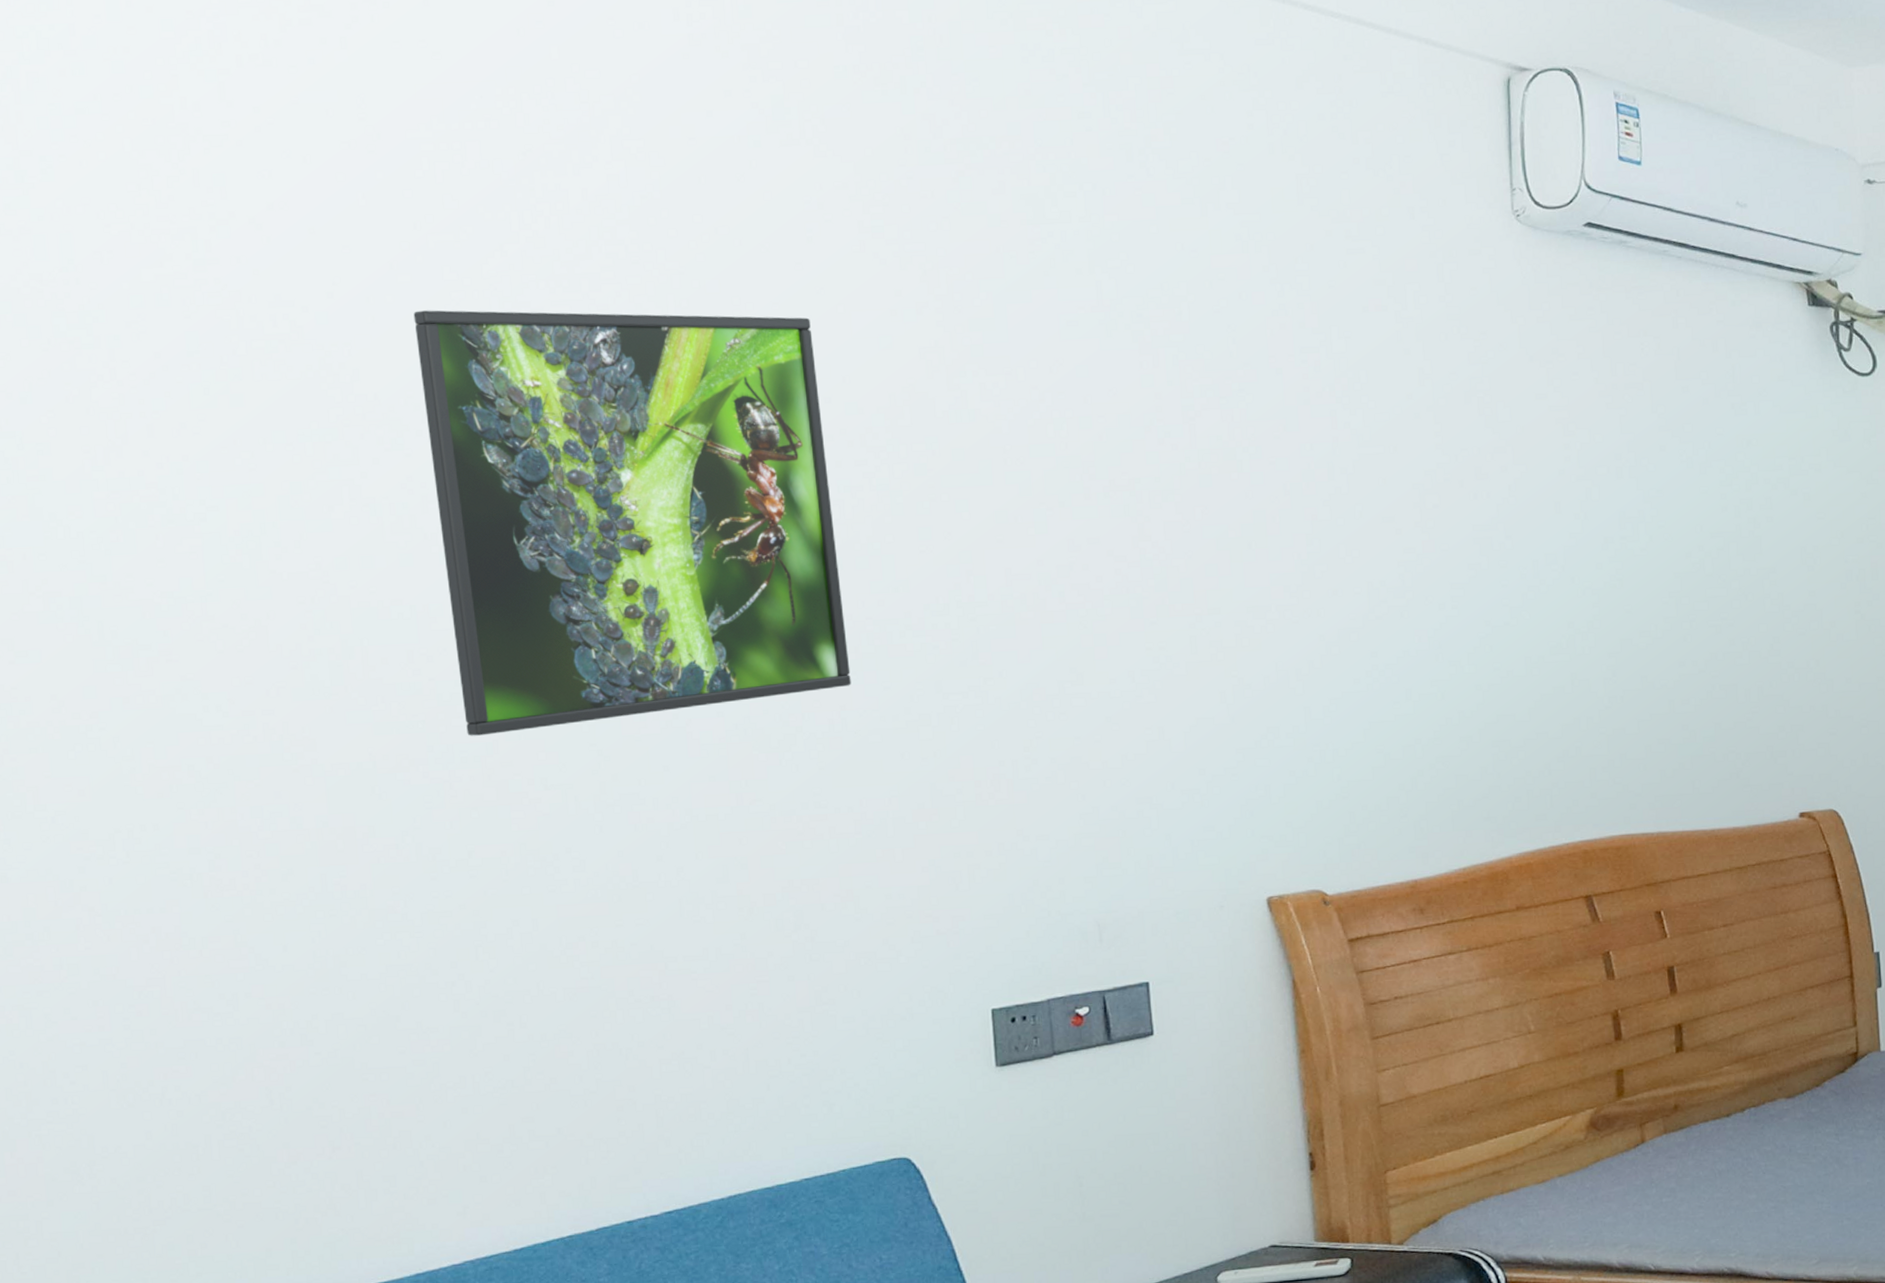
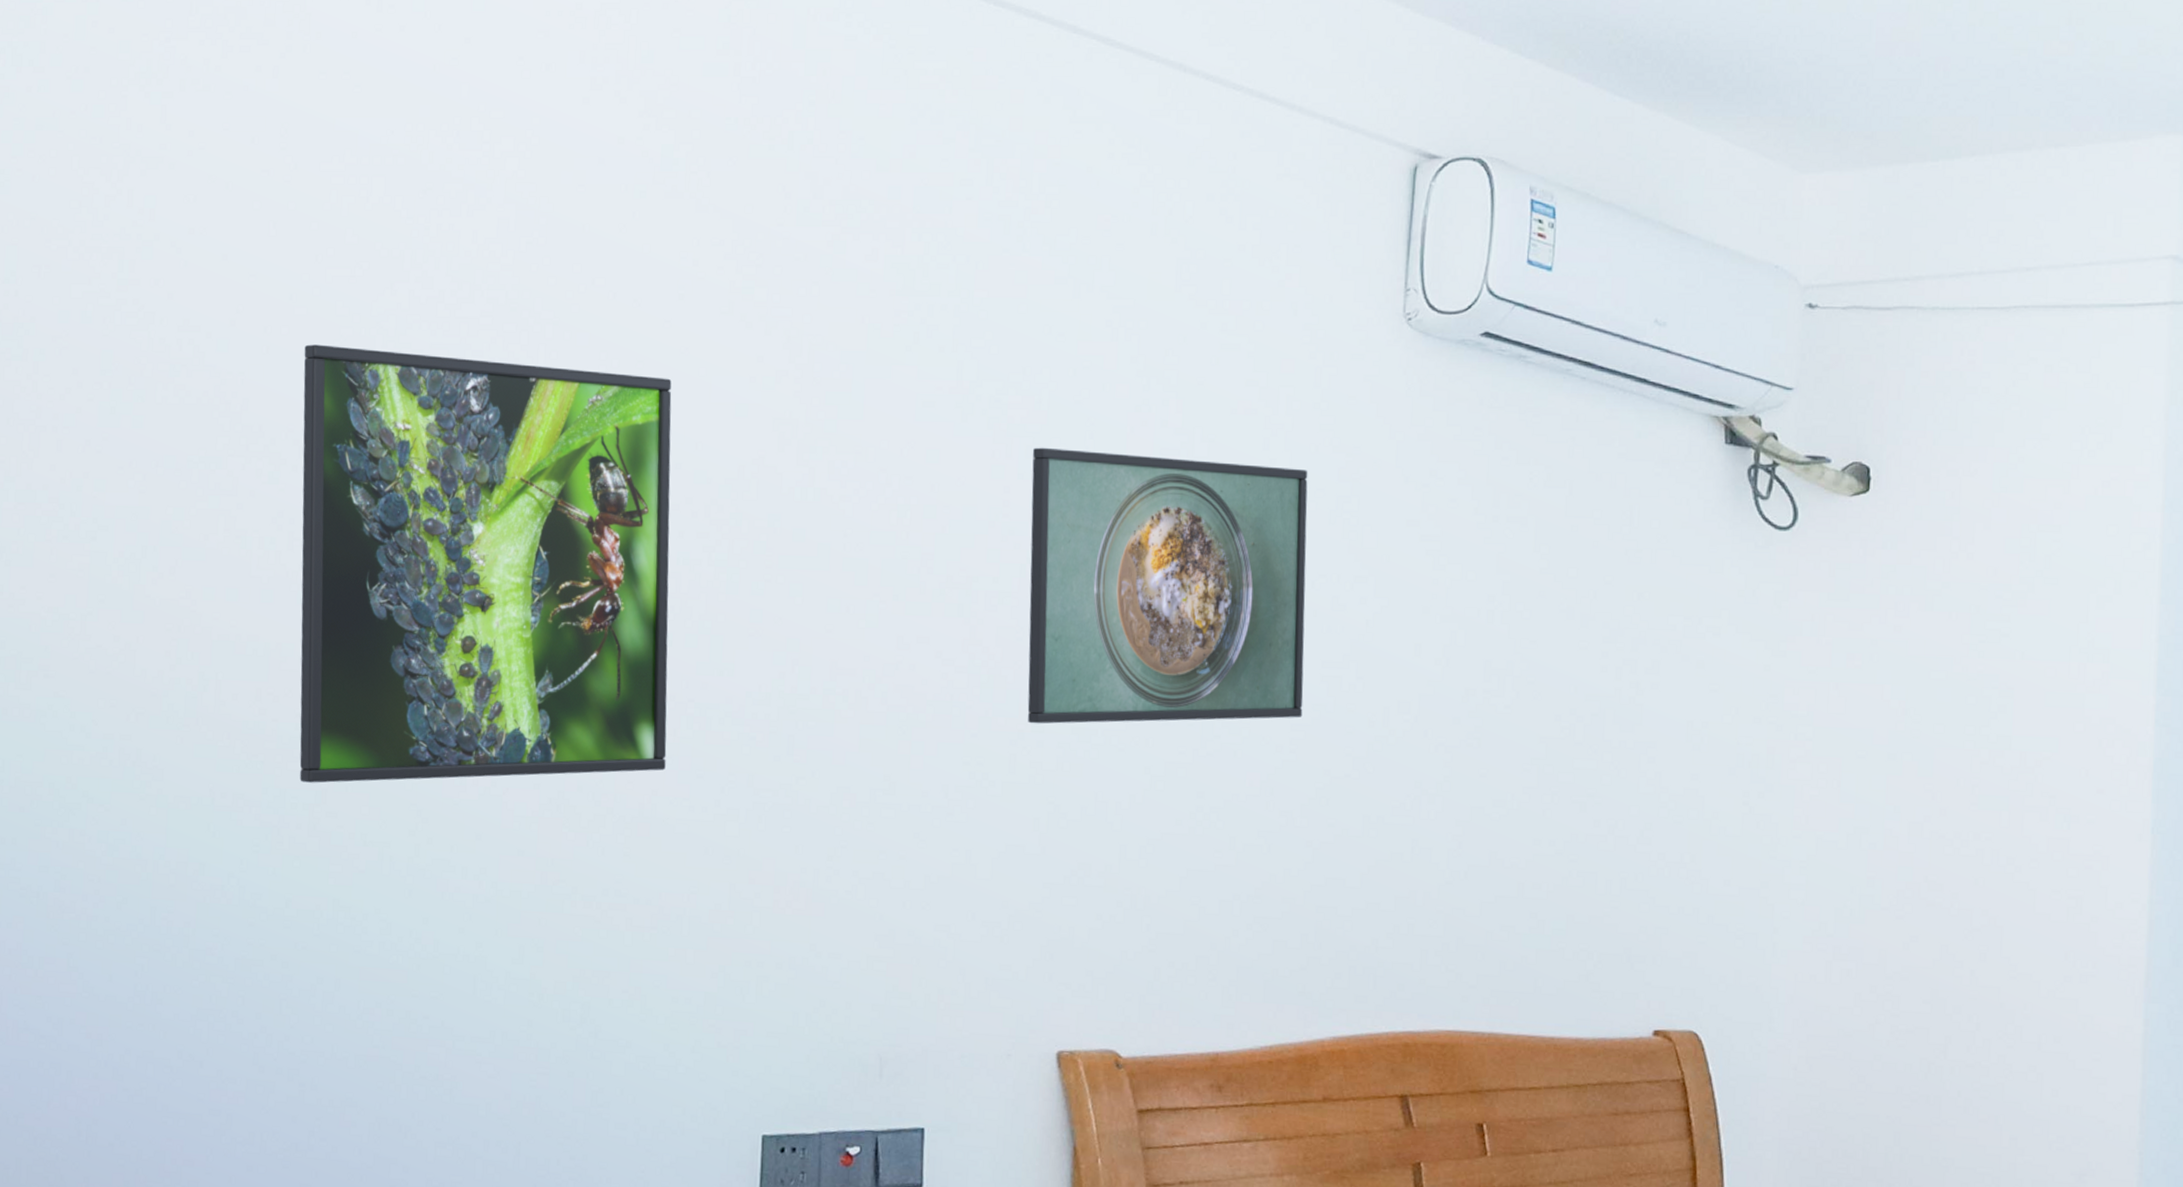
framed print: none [1178,354,1460,607] -> present [1027,447,1308,724]

